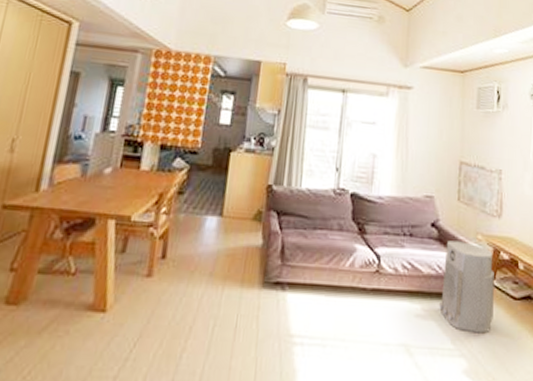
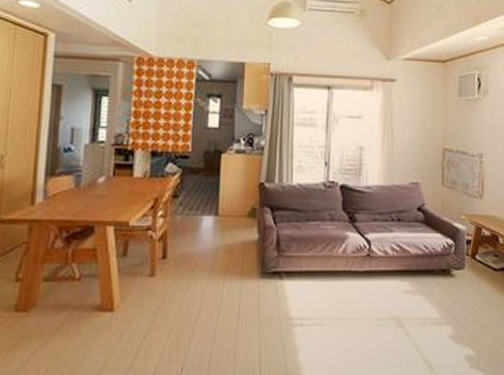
air purifier: present [438,240,494,334] -> none [426,222,477,303]

